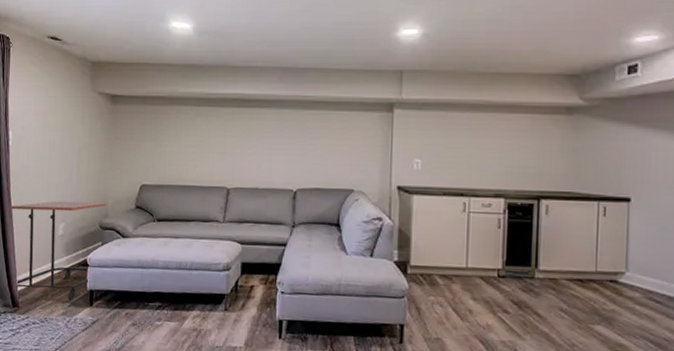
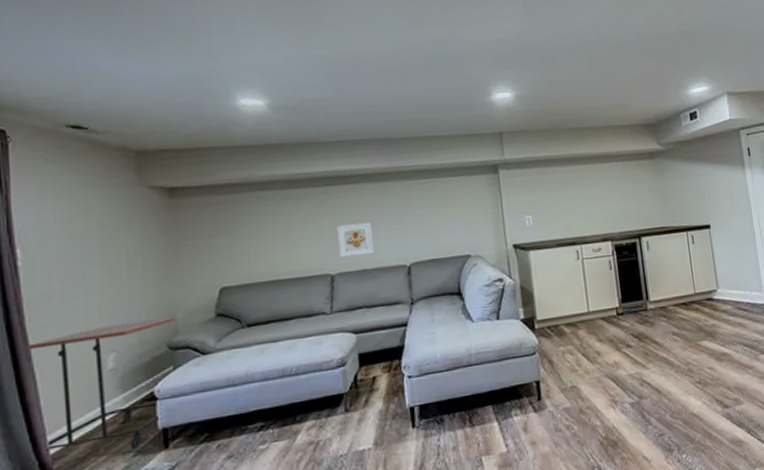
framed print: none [236,144,267,175] -> present [337,221,375,257]

